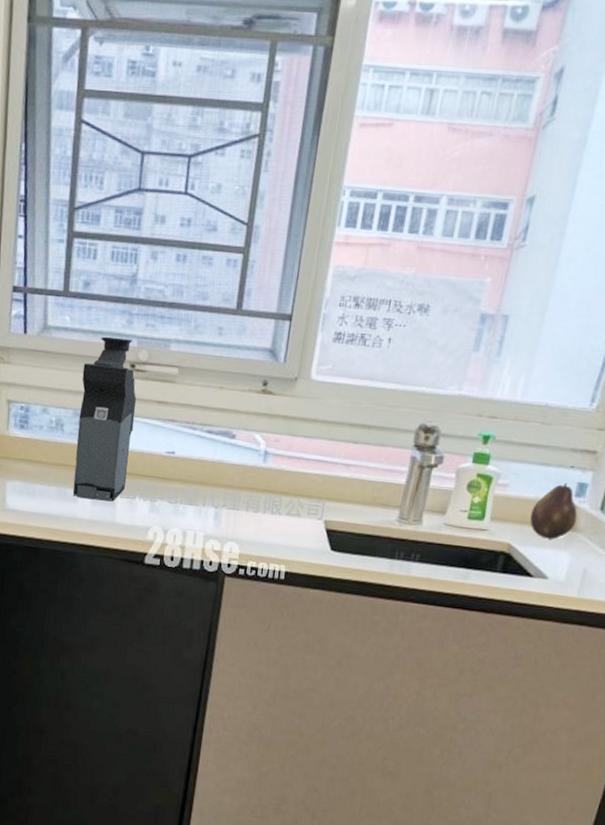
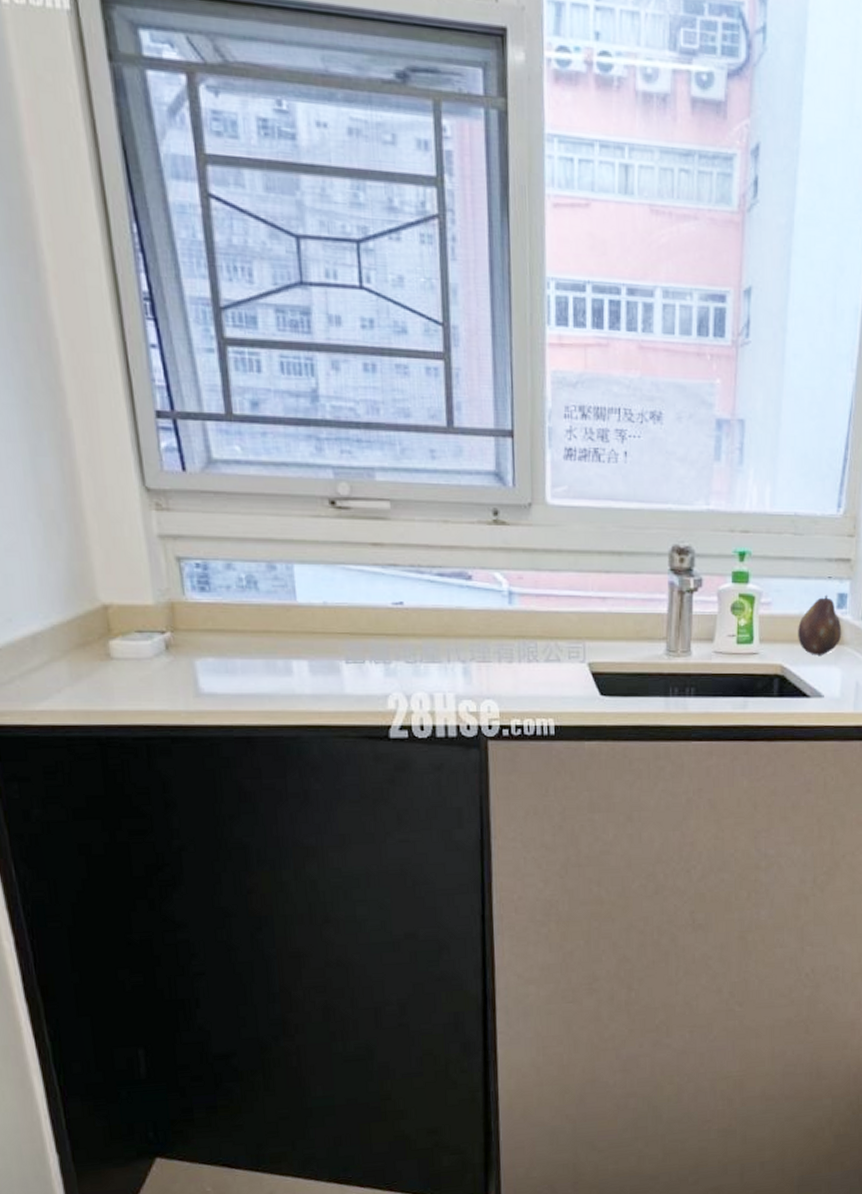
coffee maker: present [73,336,137,502] -> none [269,468,351,670]

